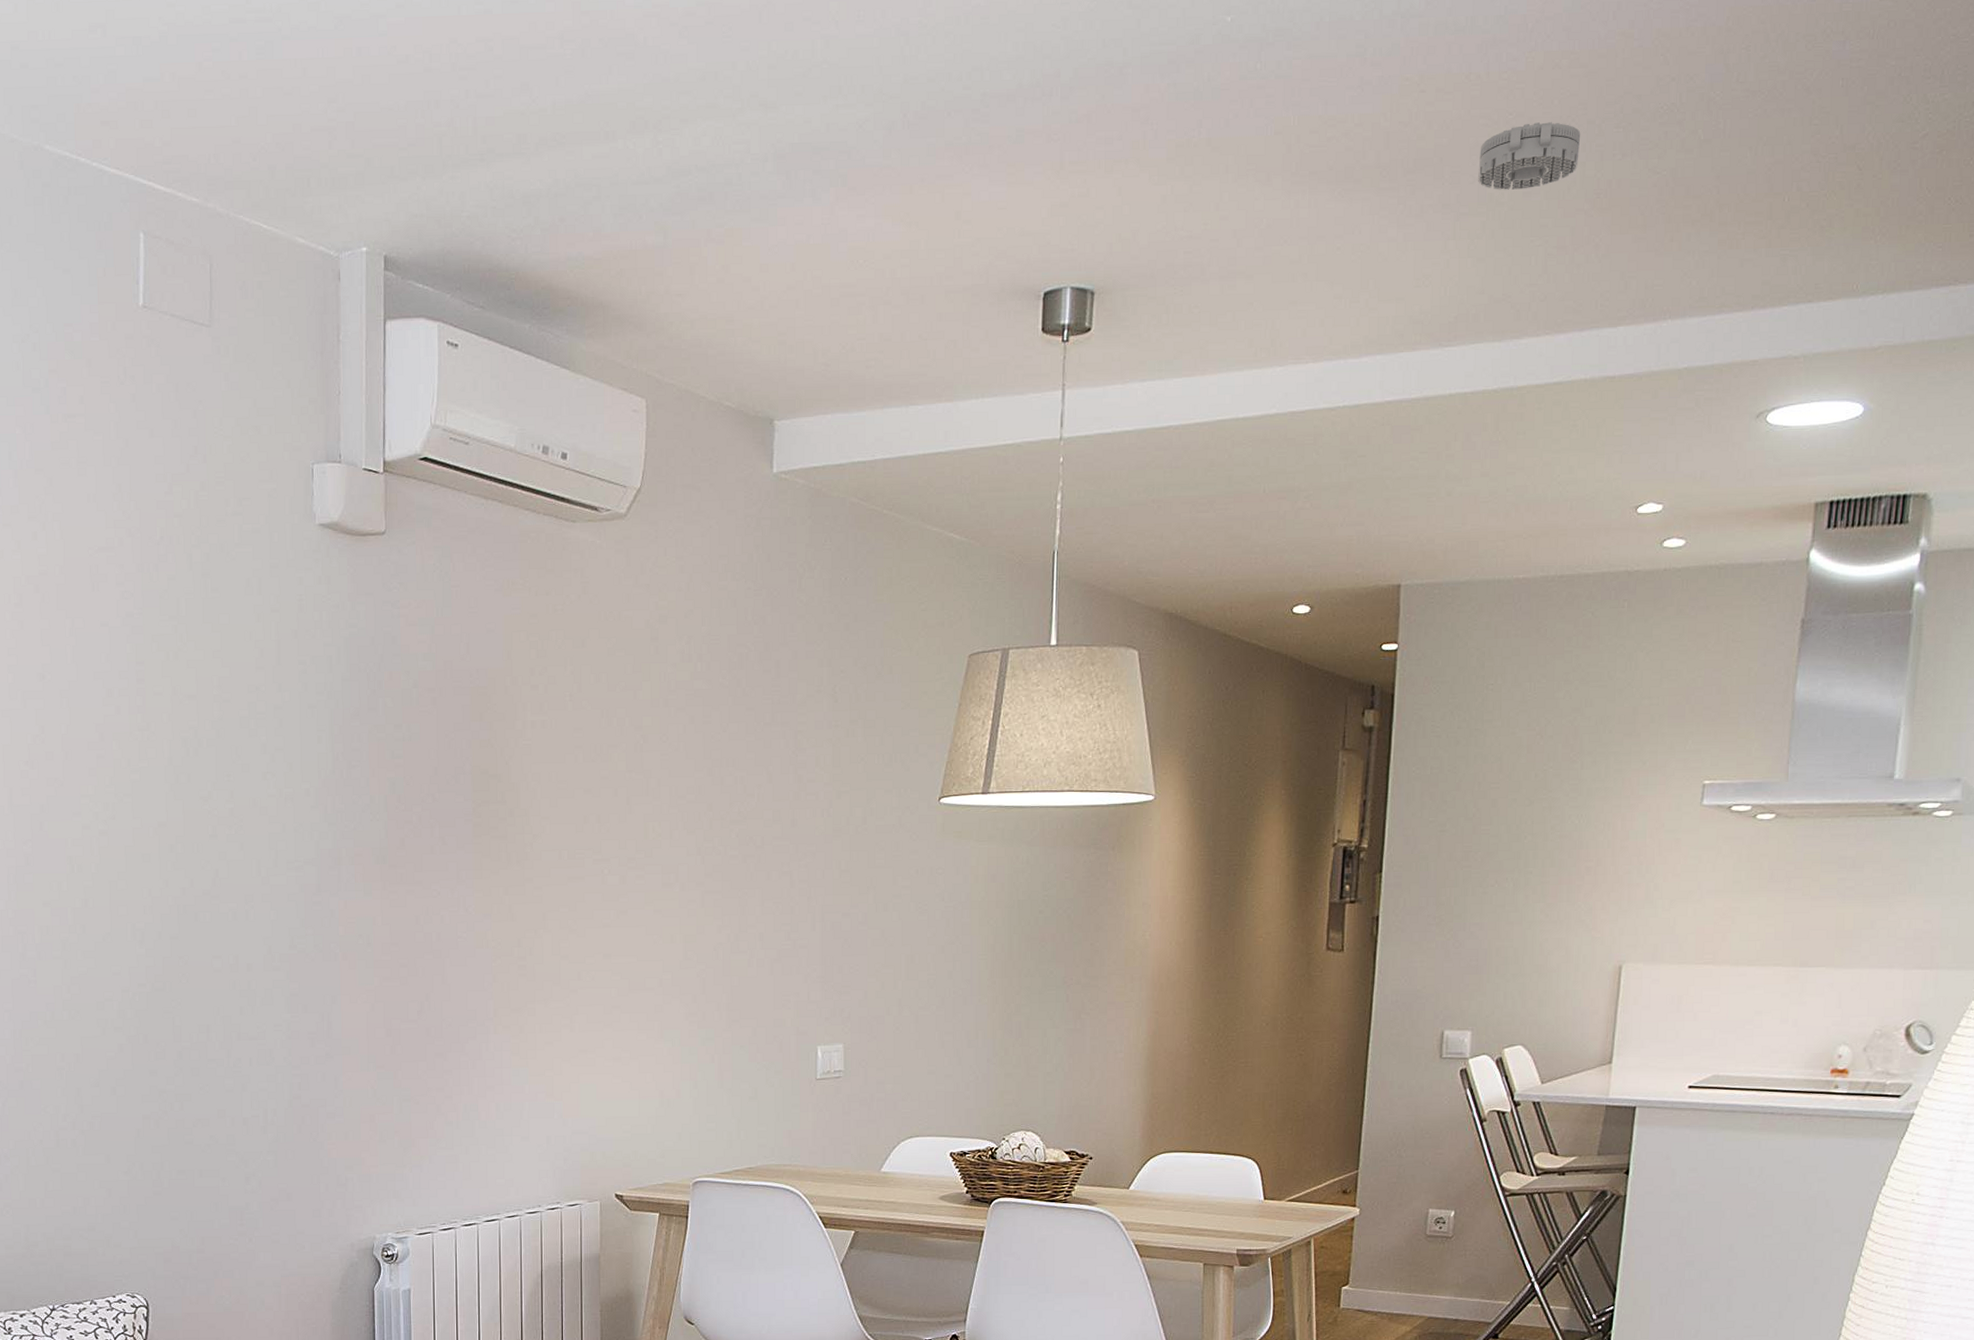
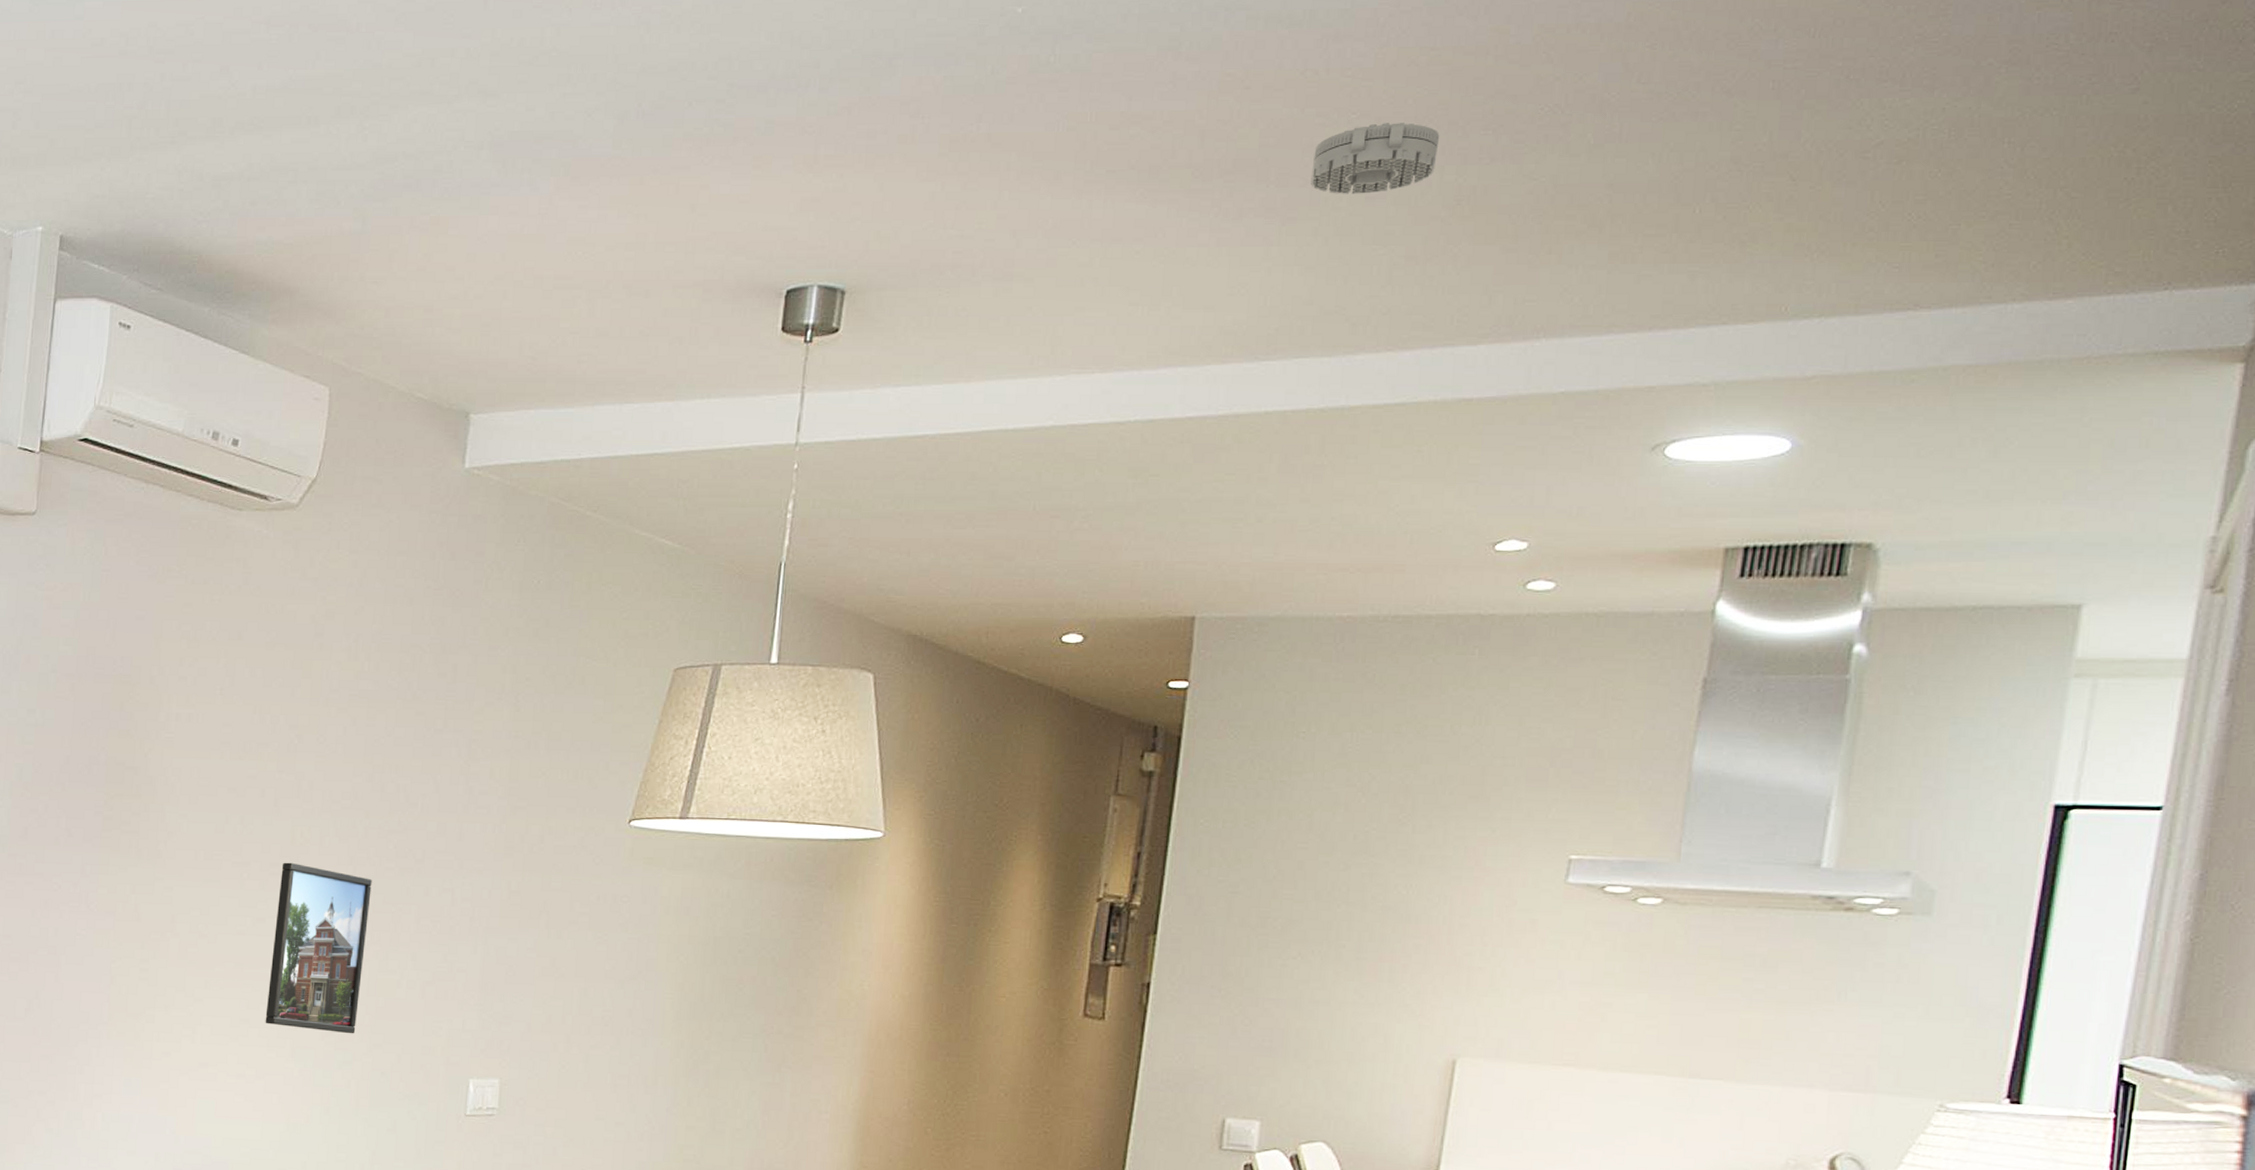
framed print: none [634,856,719,1013] -> present [265,862,372,1034]

